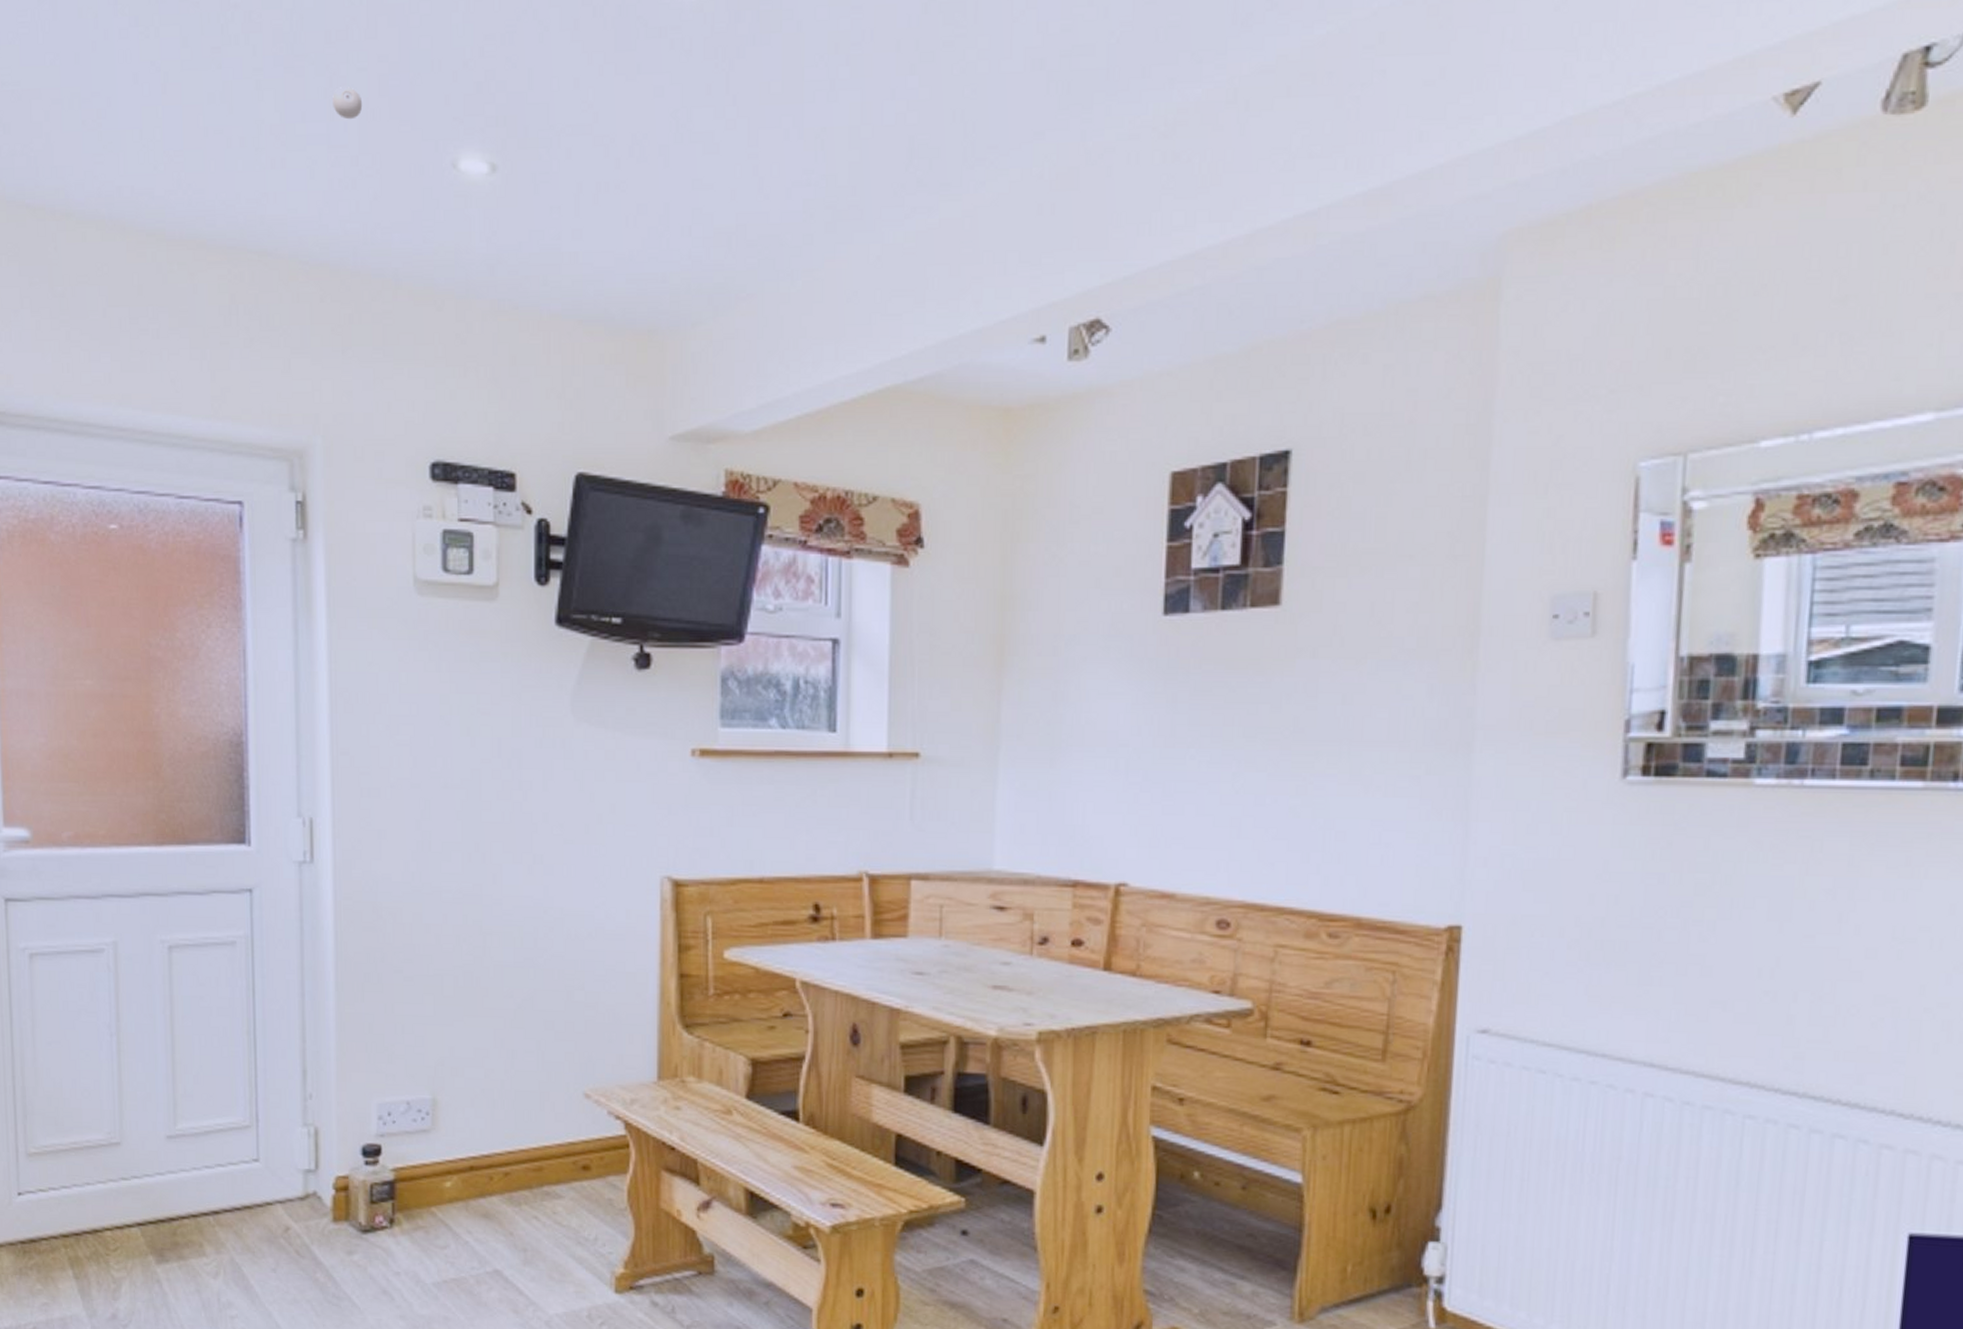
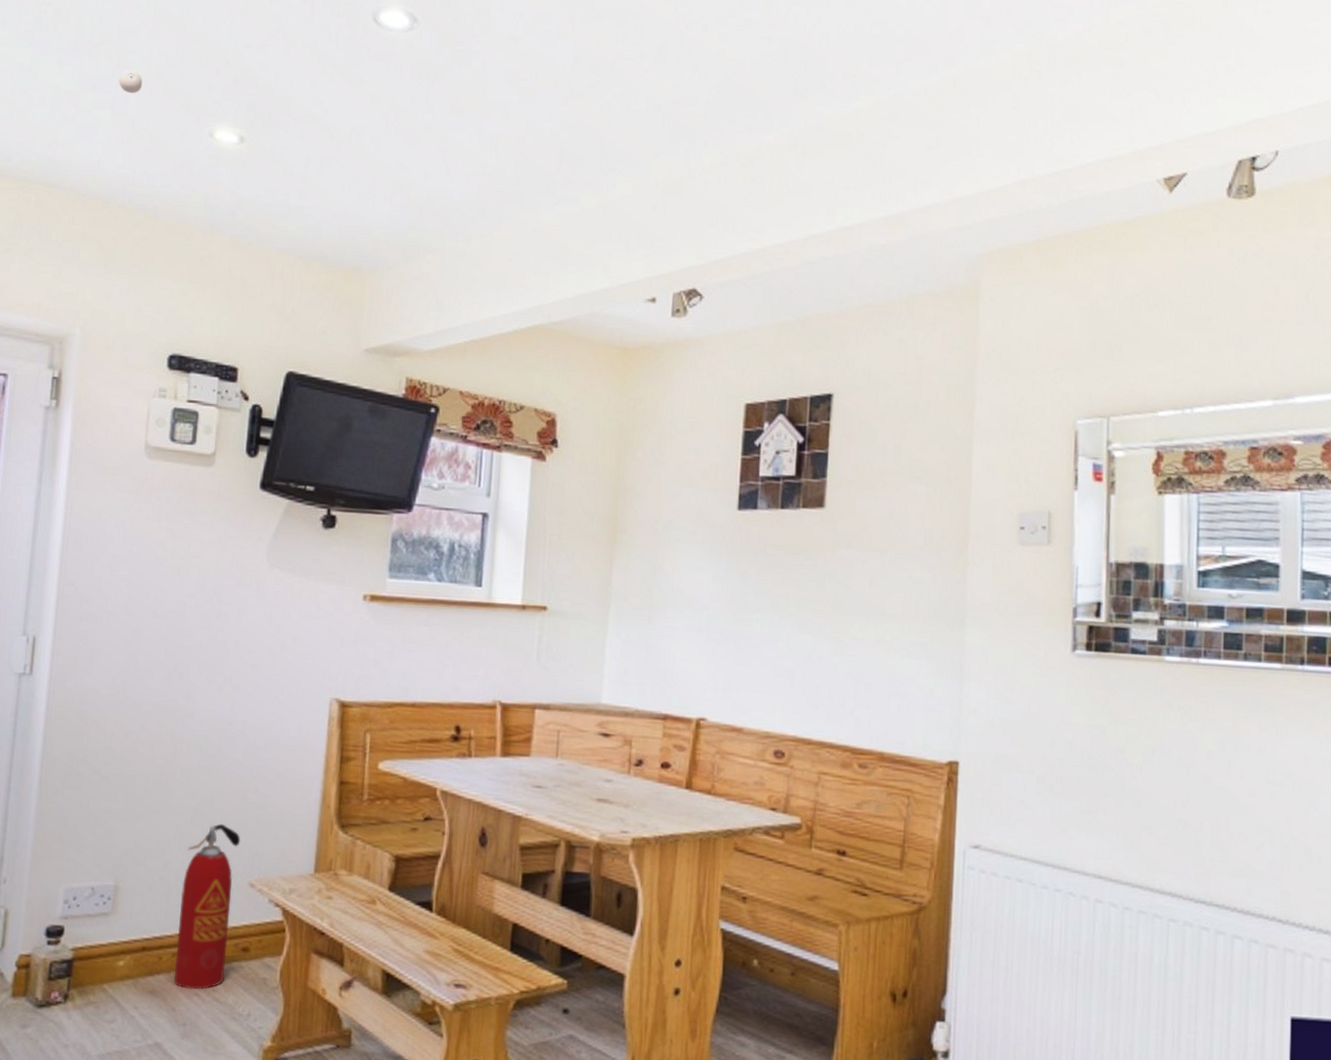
fire extinguisher: none [507,1026,570,1212] -> present [173,823,241,990]

